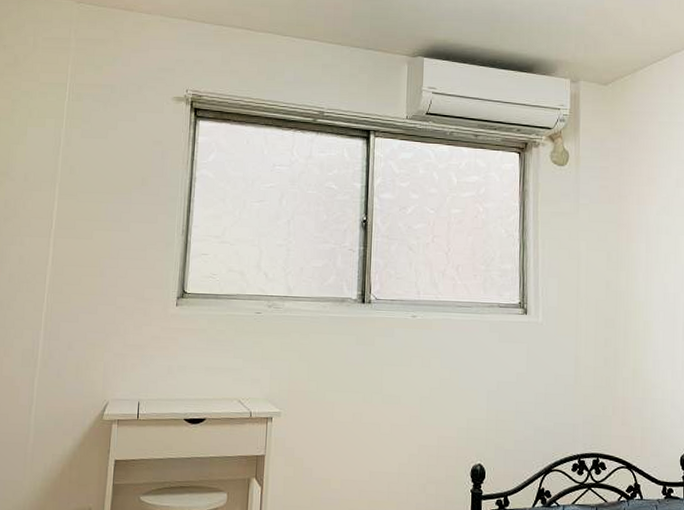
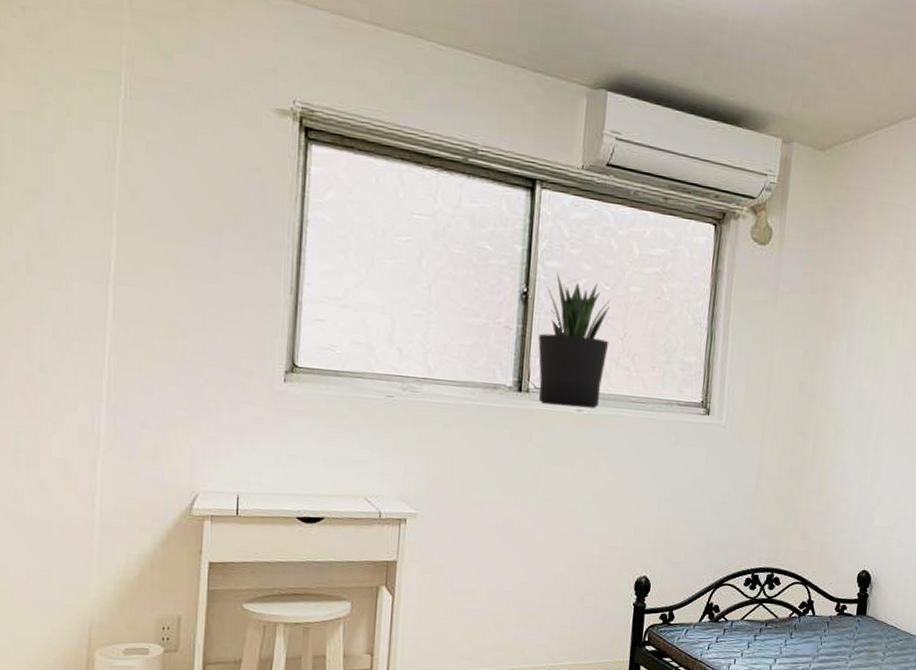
planter: none [377,203,436,314] -> present [538,273,610,409]

